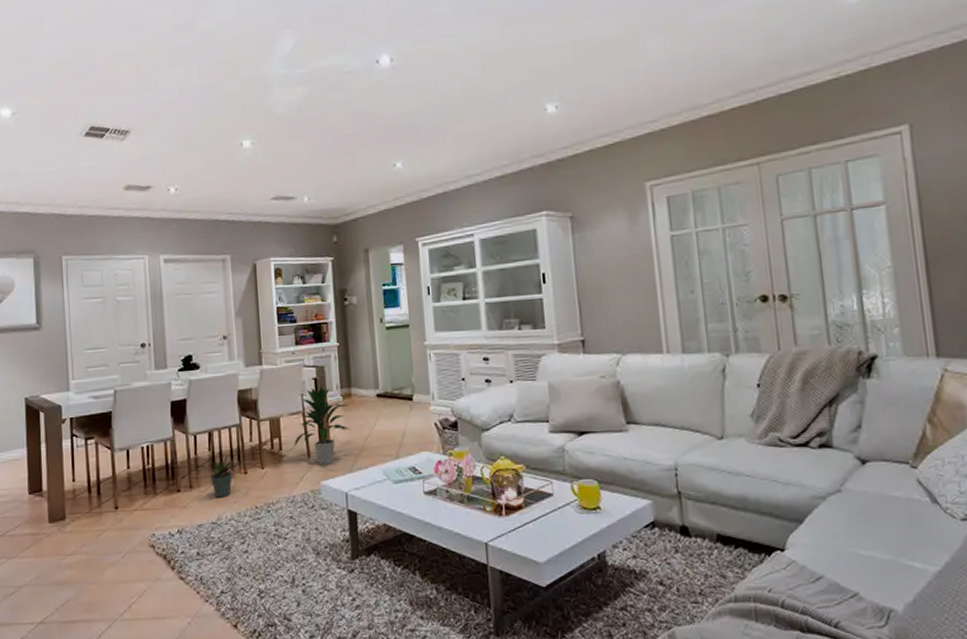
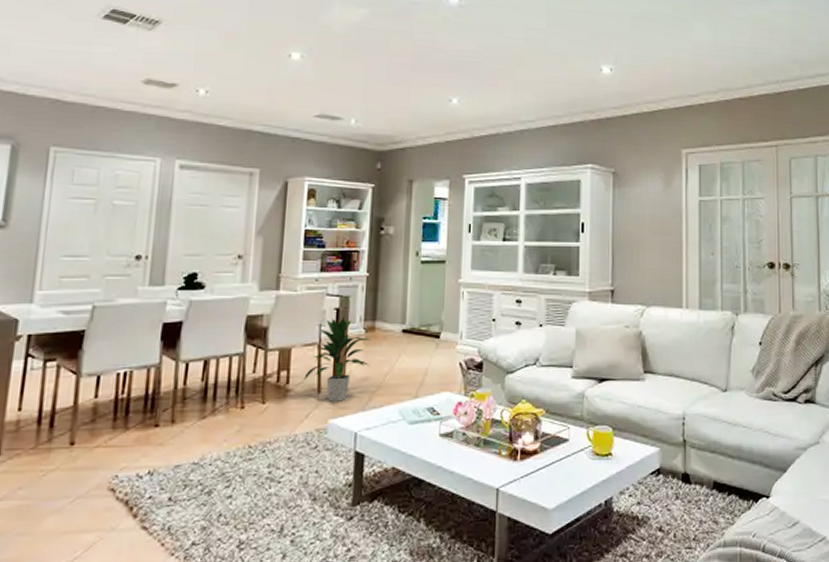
potted plant: present [211,455,236,498] -> none [199,387,232,435]

